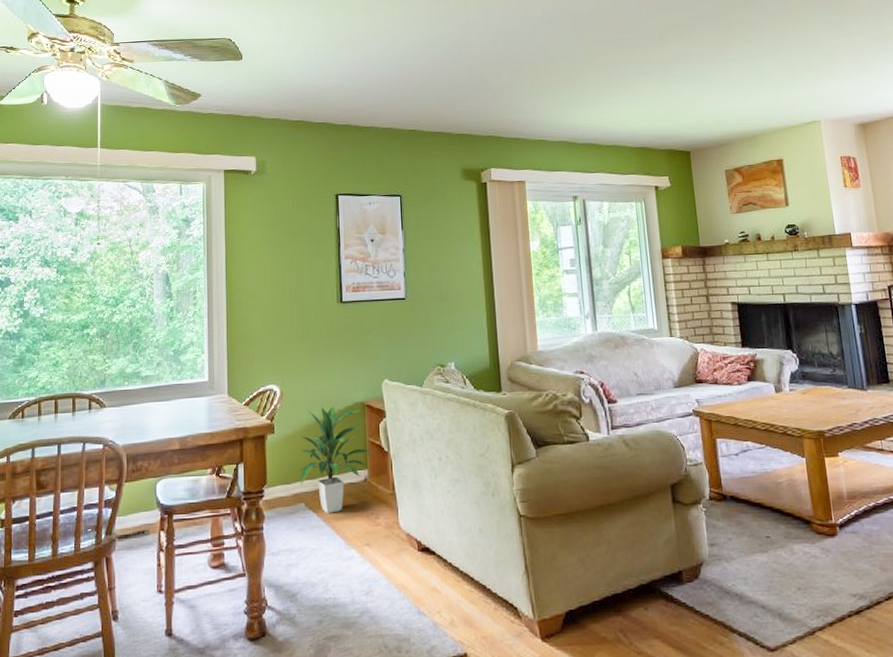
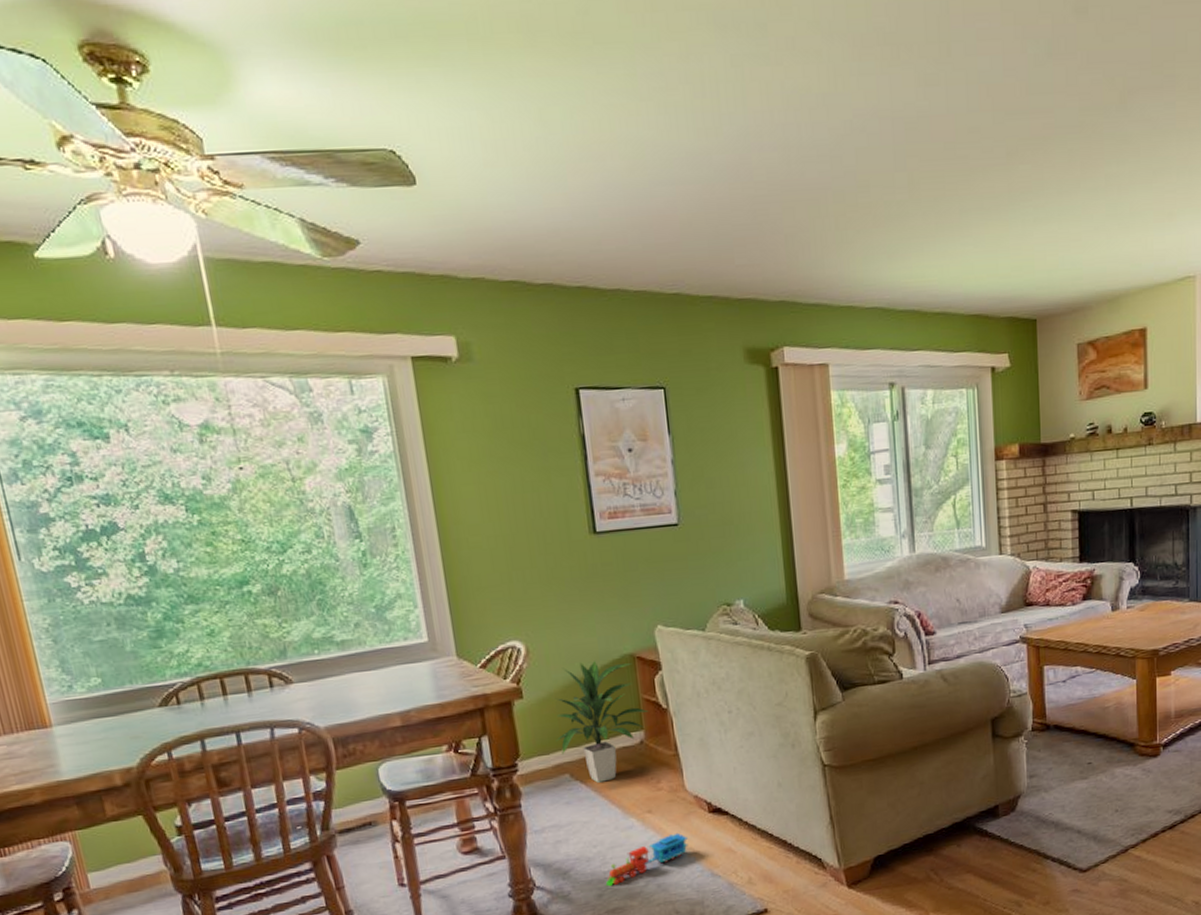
toy train: none [326,567,400,614] -> present [605,832,689,887]

